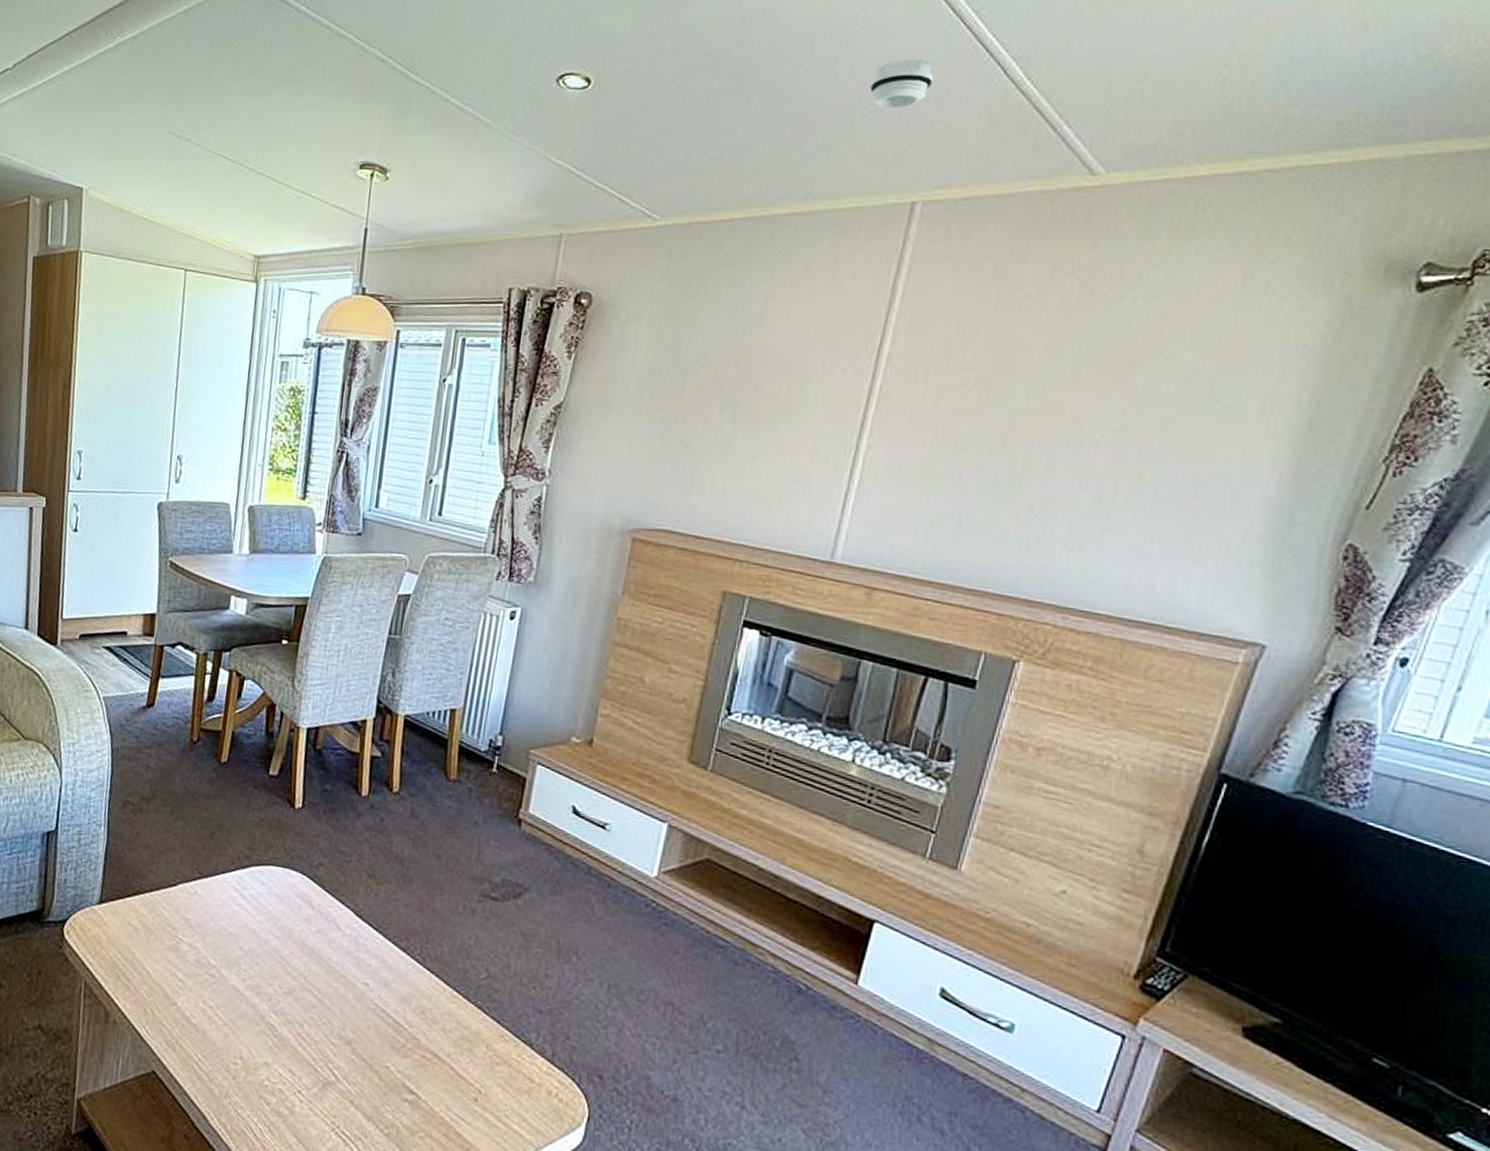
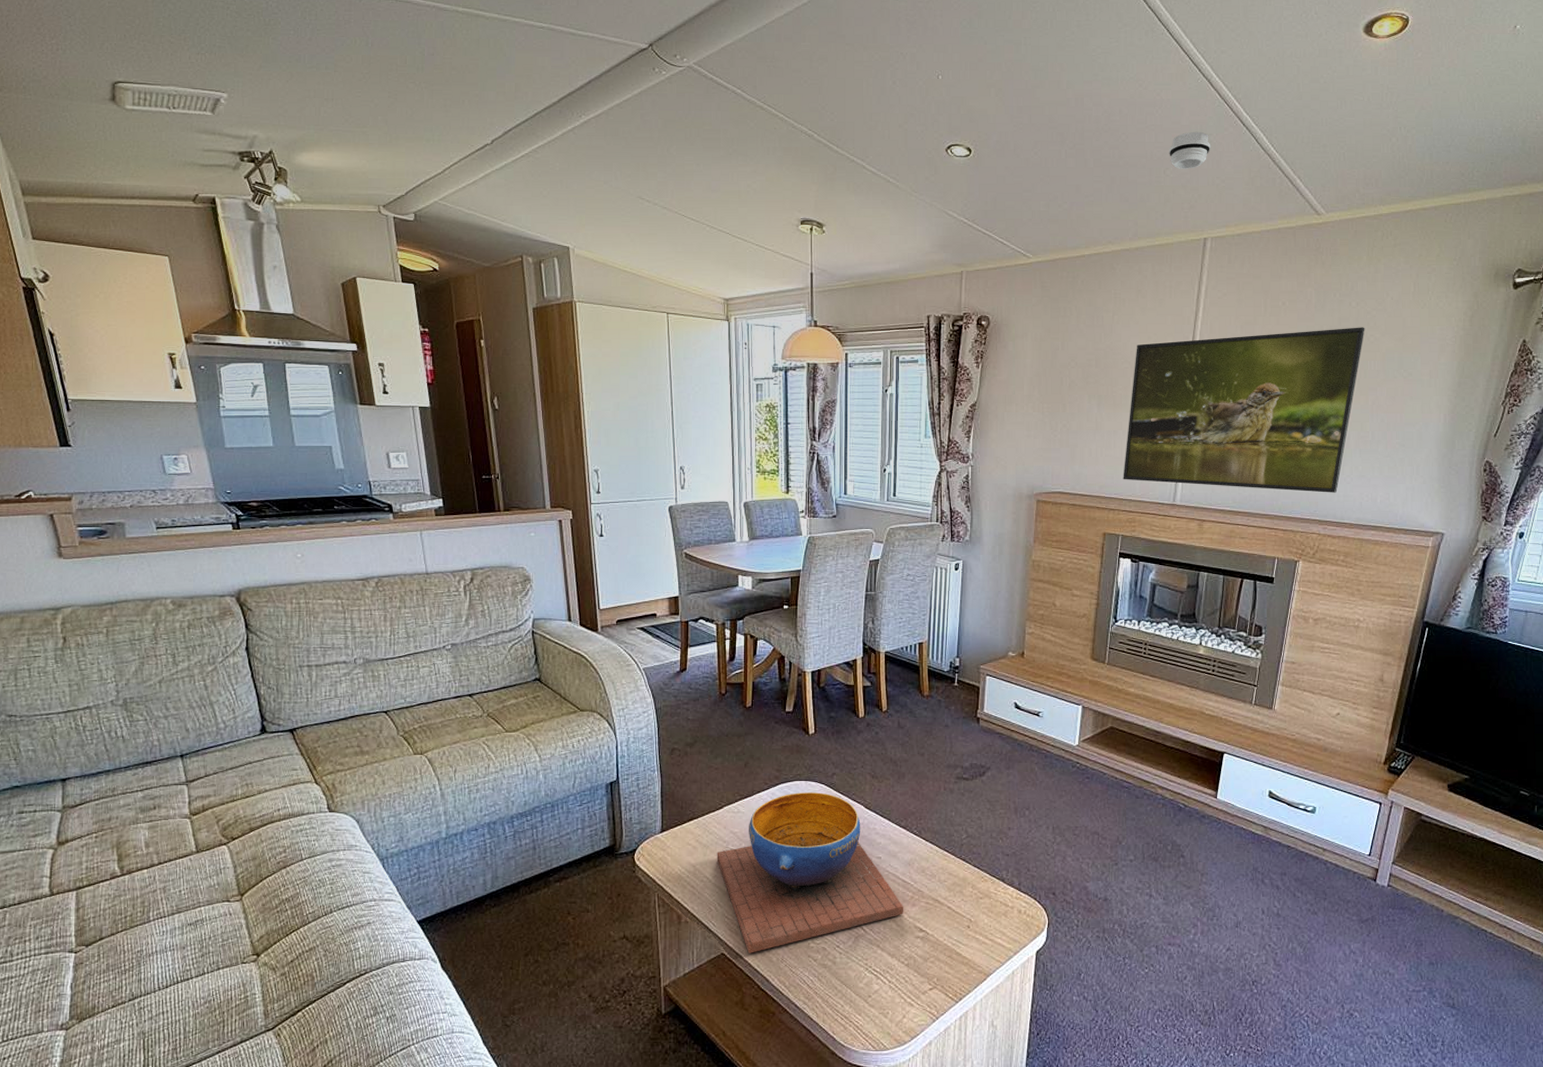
decorative bowl: none [161,880,391,1079] -> present [716,792,903,953]
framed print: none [759,334,1156,569] -> present [1123,327,1365,493]

